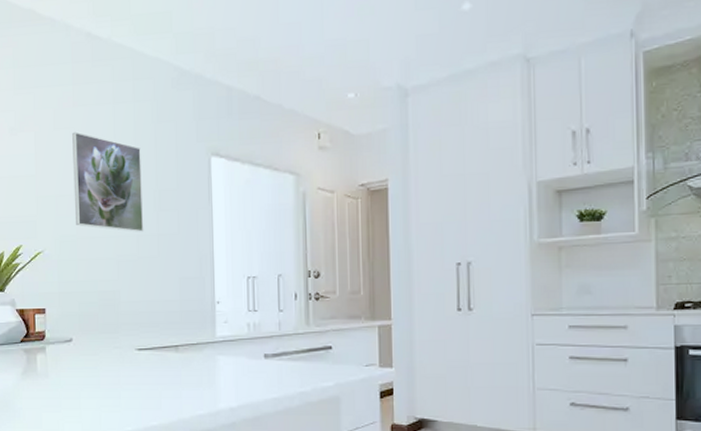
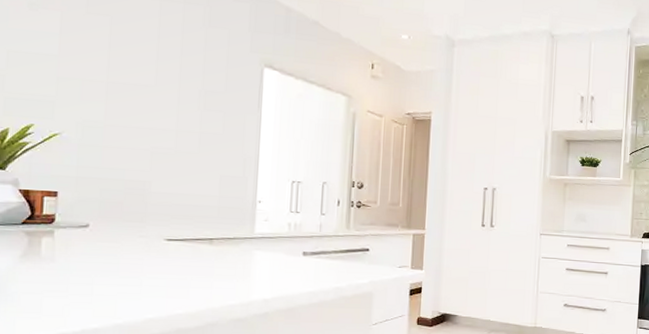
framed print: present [72,131,144,232] -> none [104,19,188,128]

